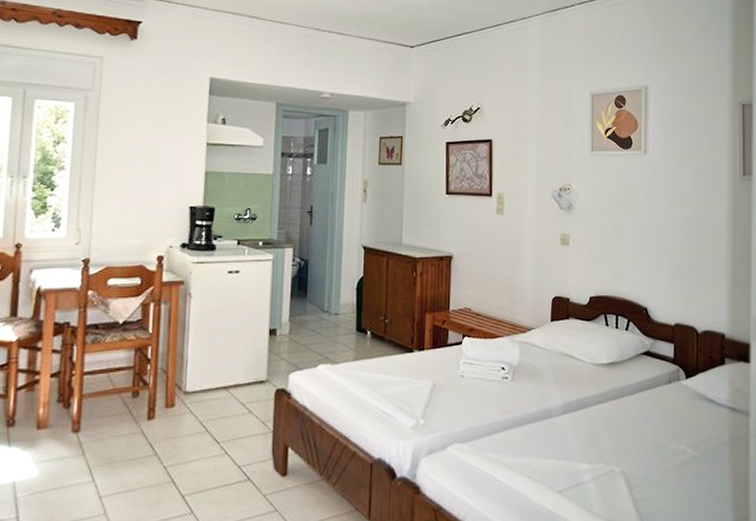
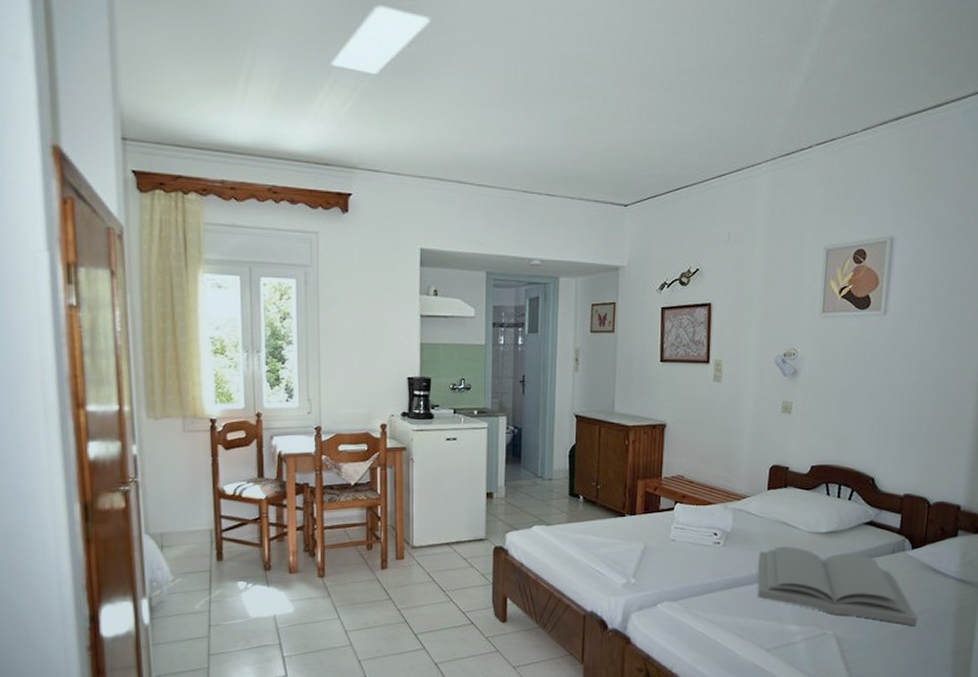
towel: none [545,379,697,458] -> present [757,546,917,626]

